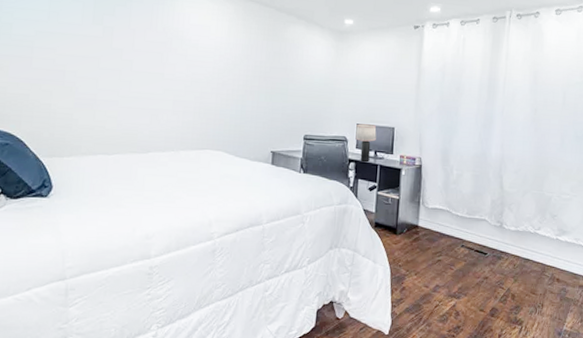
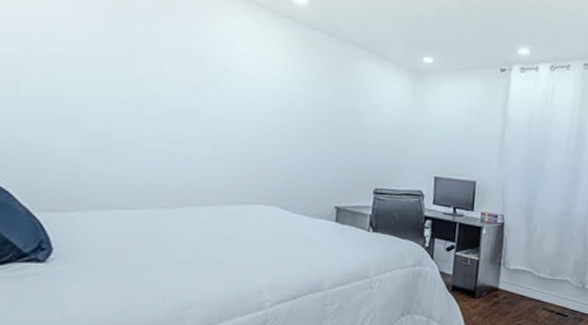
table lamp: present [355,124,377,163] -> none [433,176,456,220]

